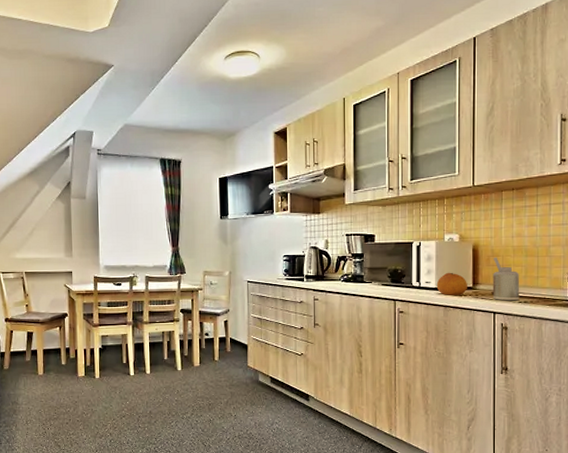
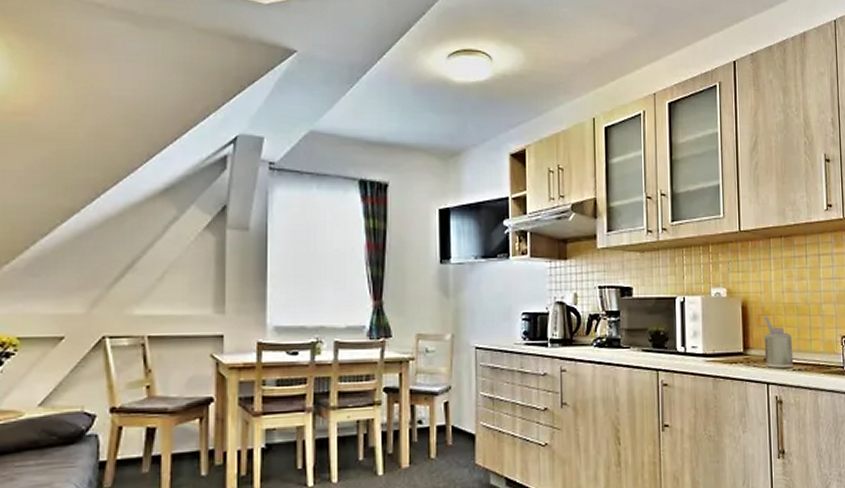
fruit: present [436,272,467,296] -> none [704,334,738,364]

